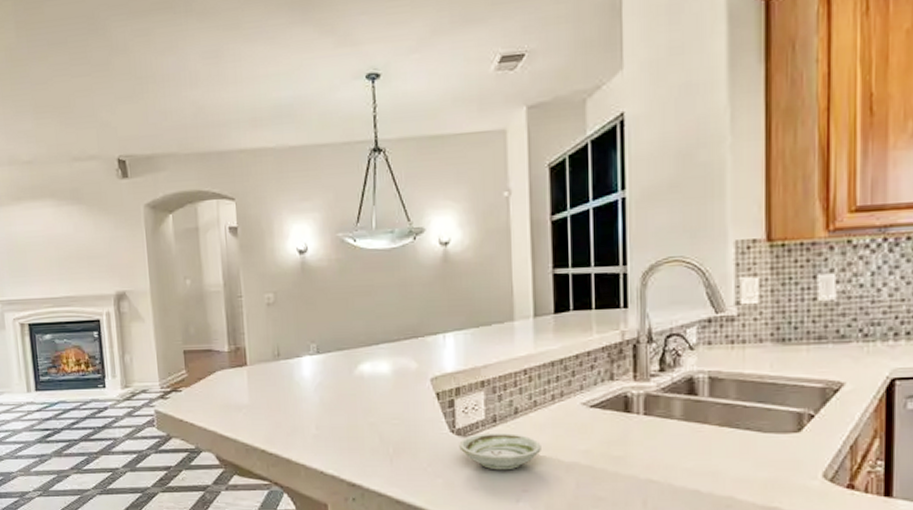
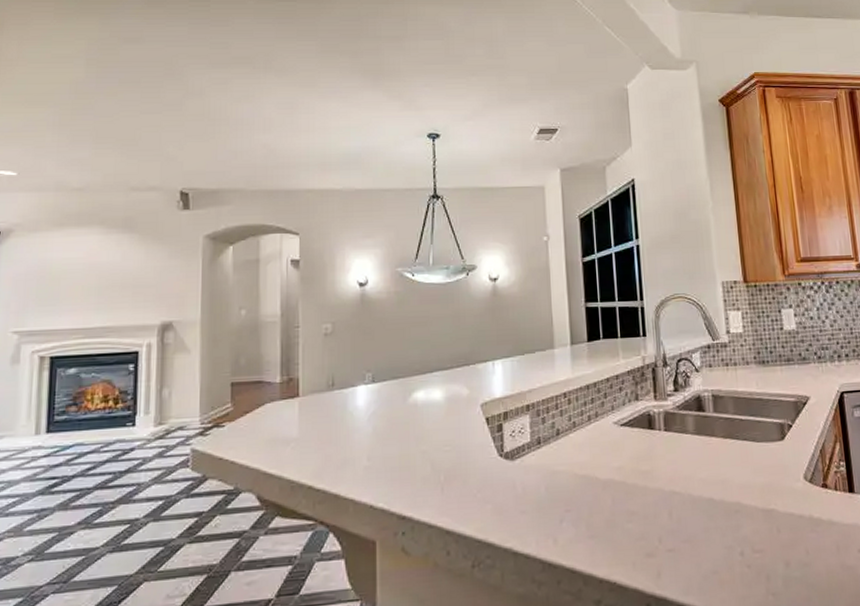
saucer: present [459,434,541,470] -> none [507,454,581,492]

